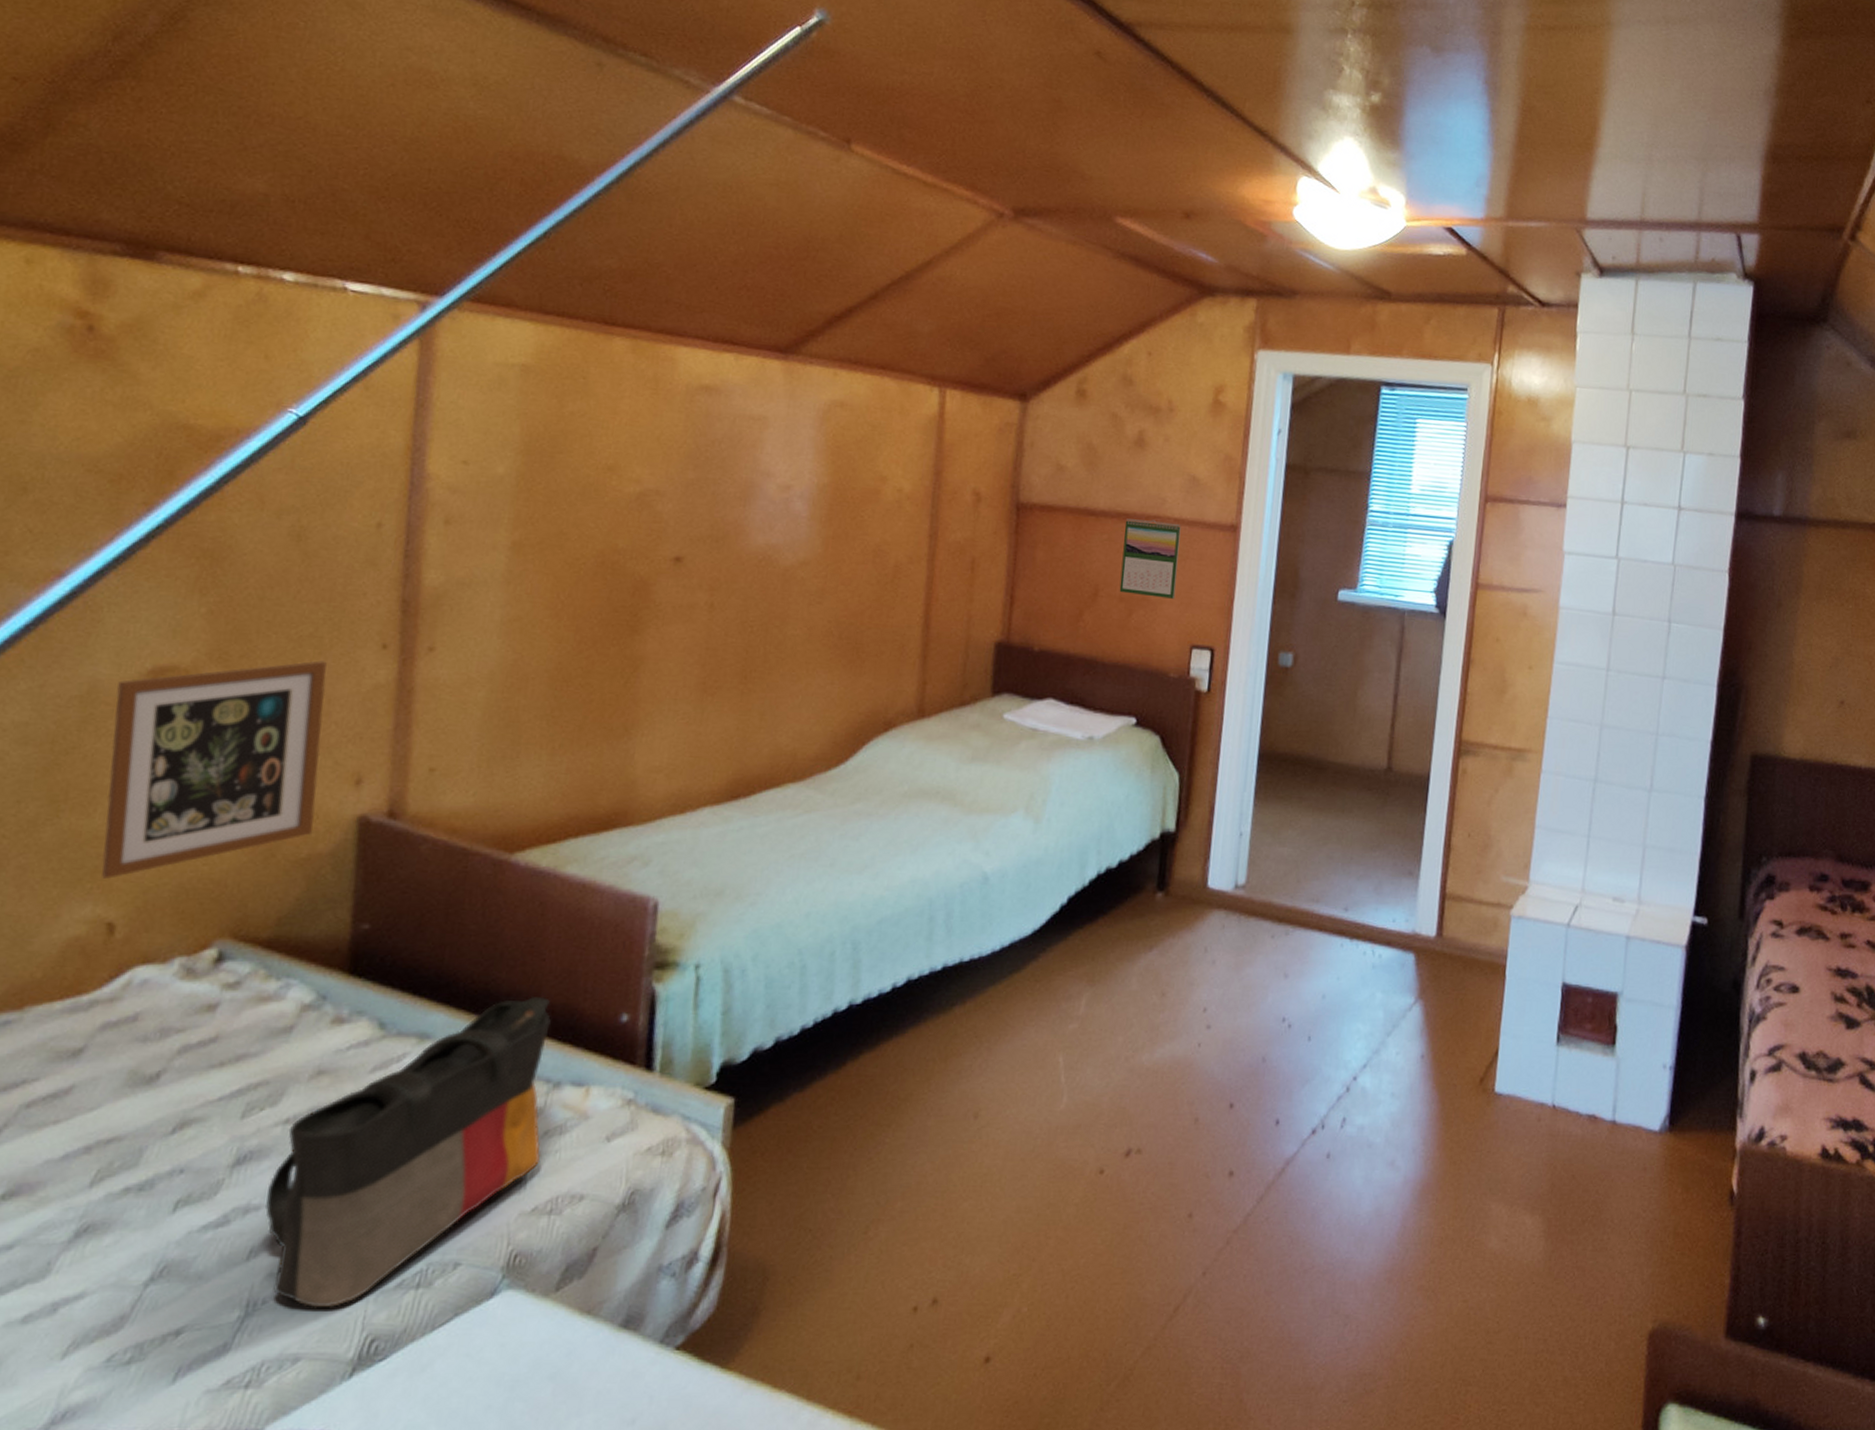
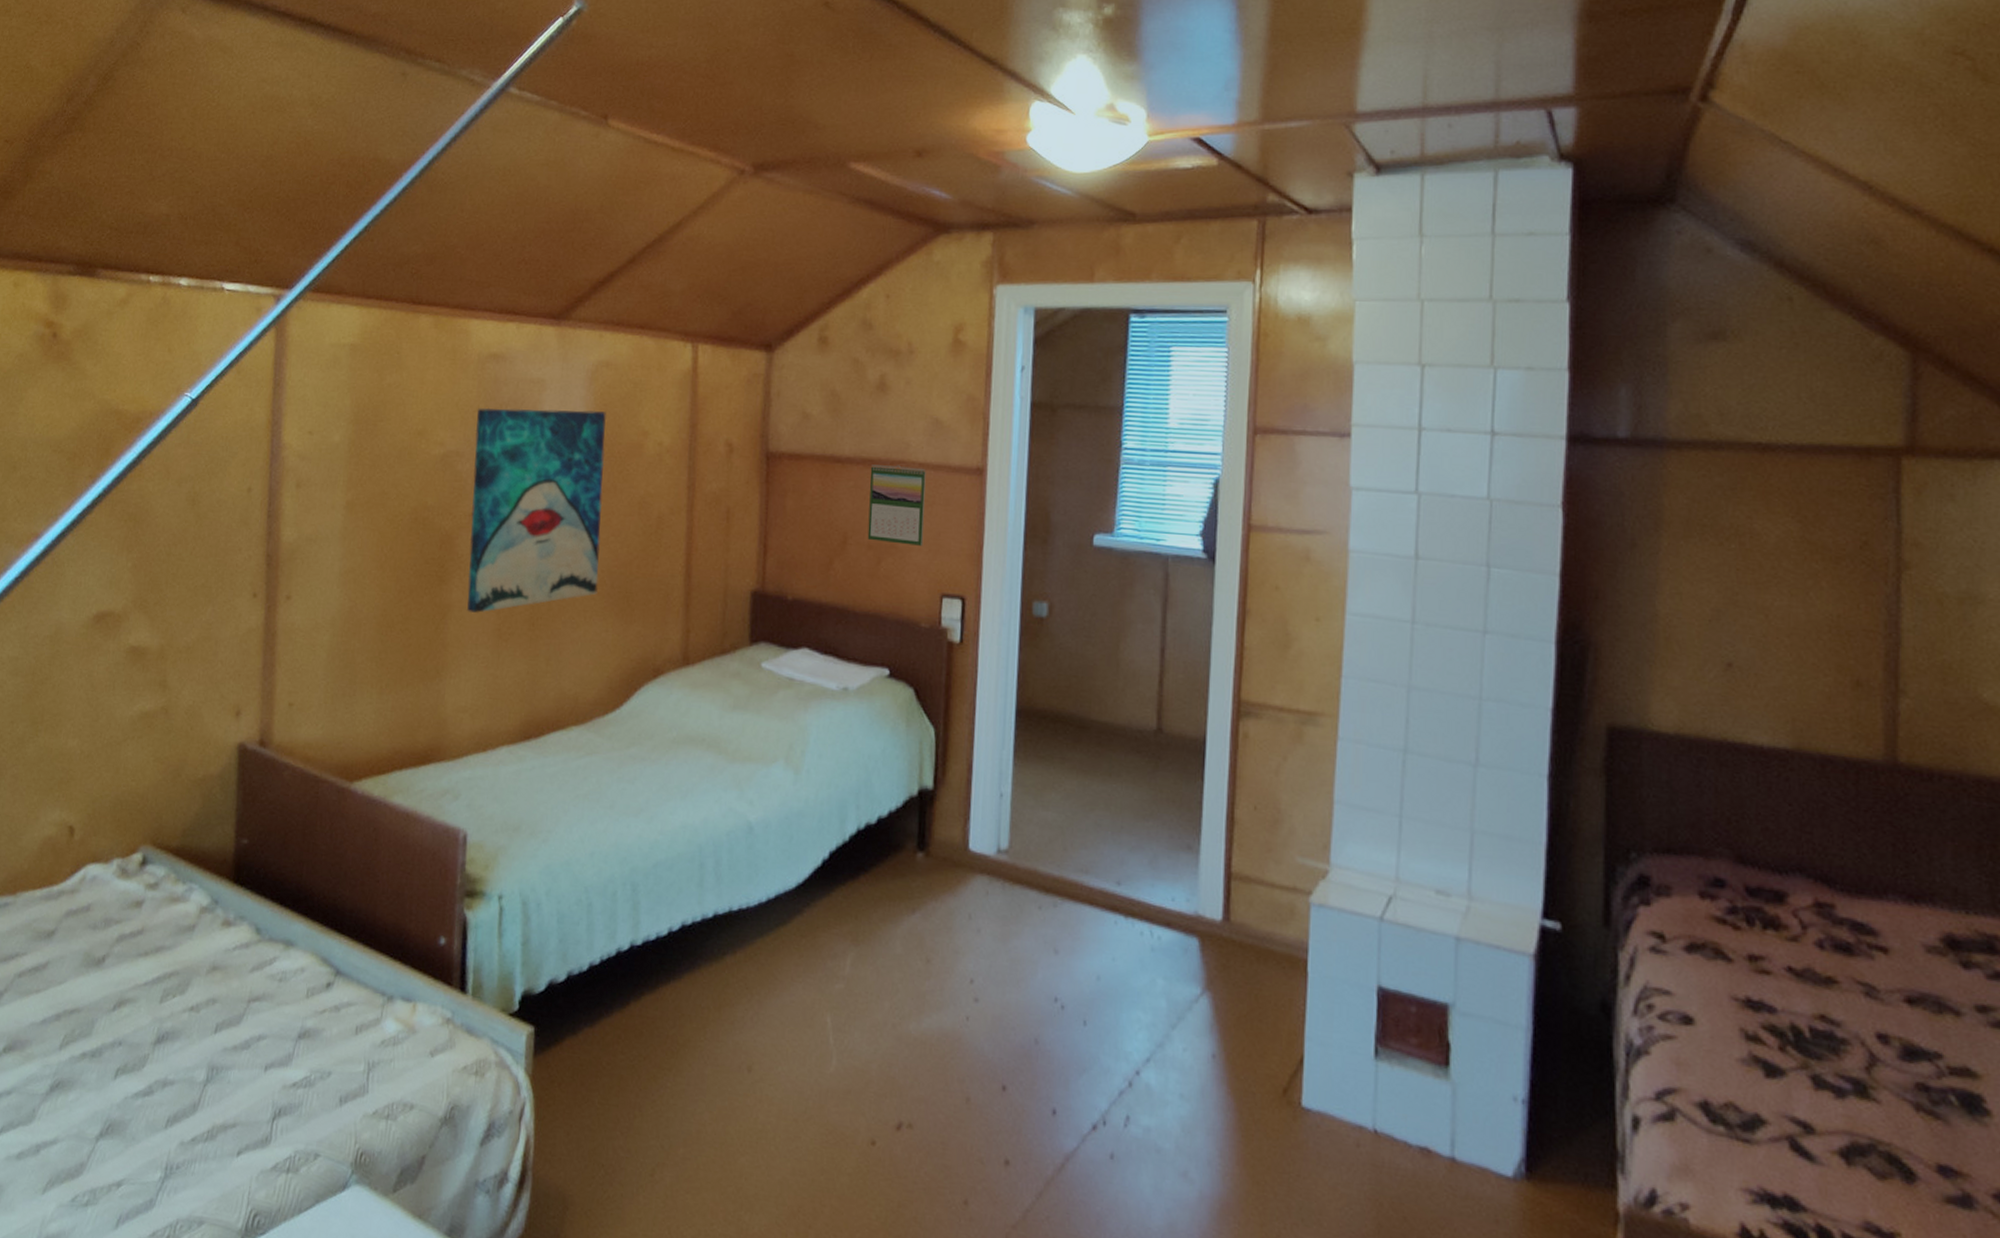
picture frame: present [102,661,327,879] -> none [65,607,214,789]
tote bag: present [266,997,551,1308] -> none [178,915,384,1180]
wall art: none [663,444,840,666] -> present [466,407,607,614]

